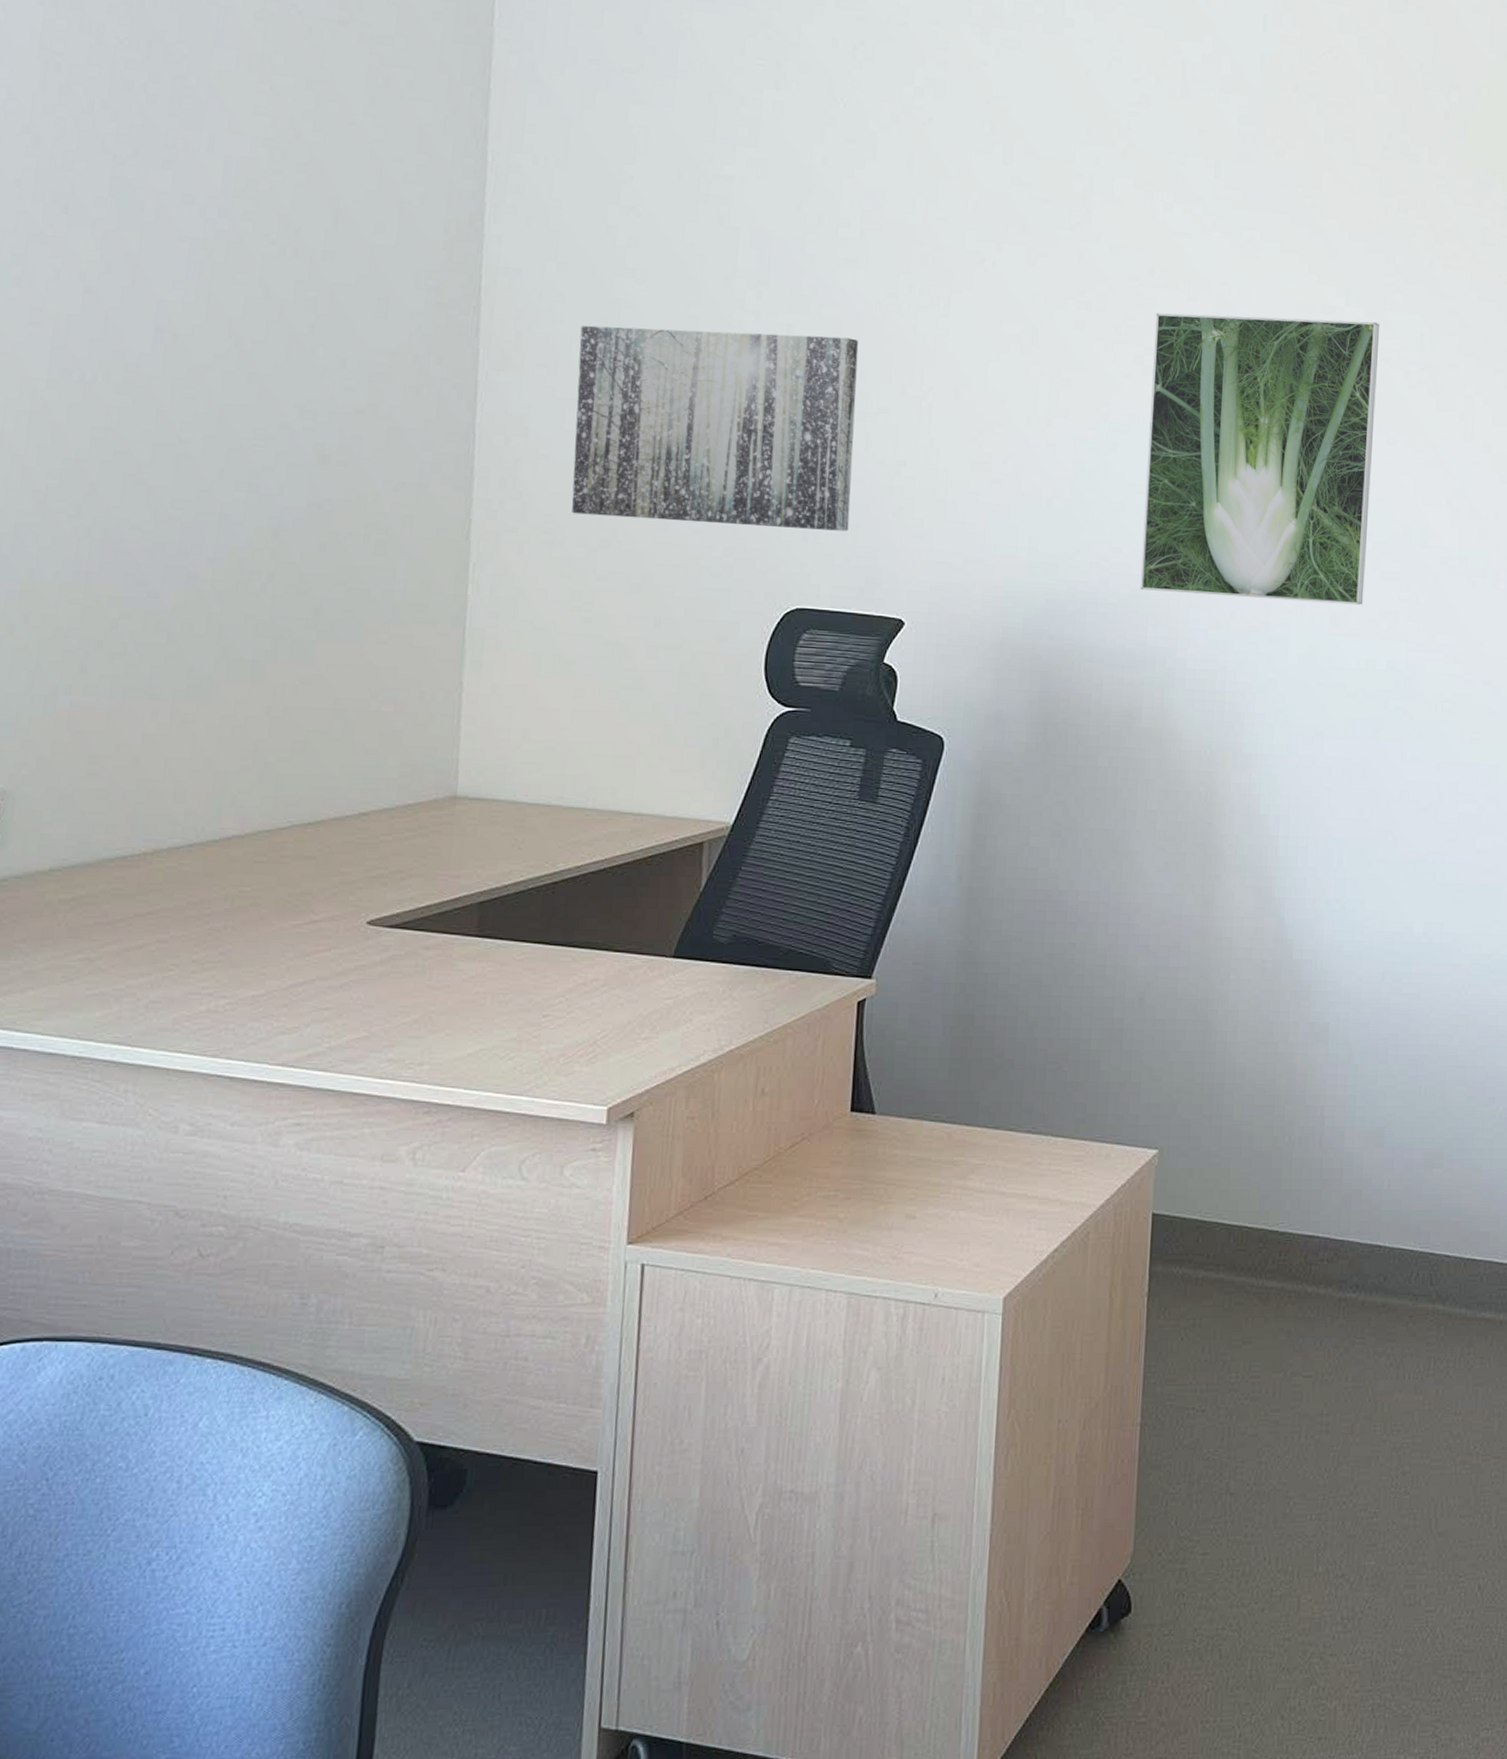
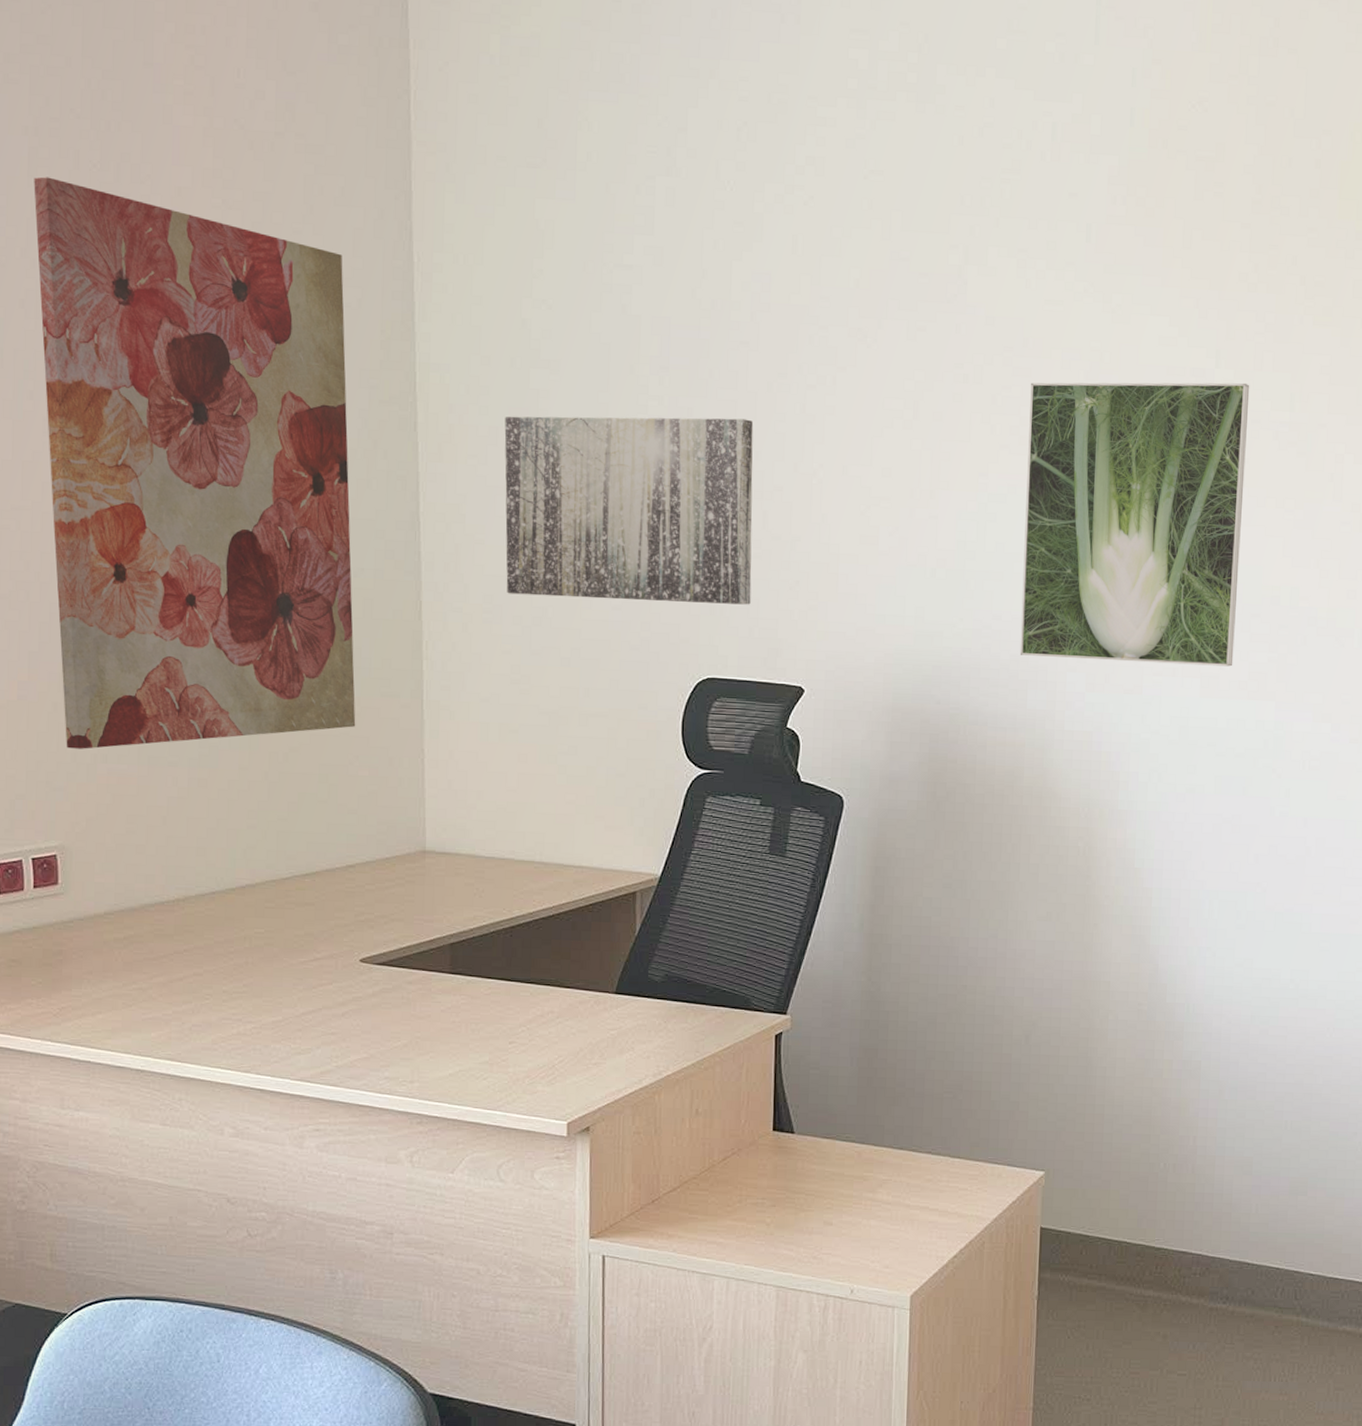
wall art: none [20,50,406,679] -> present [34,176,356,749]

